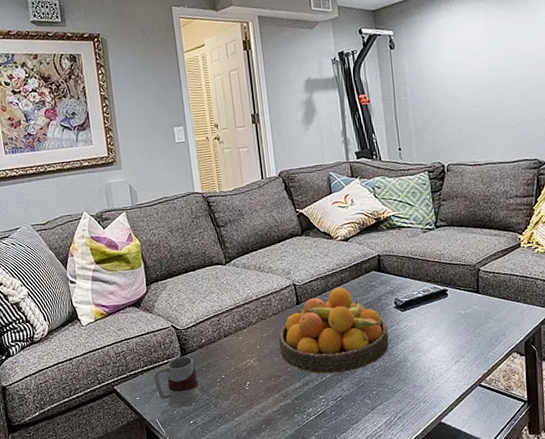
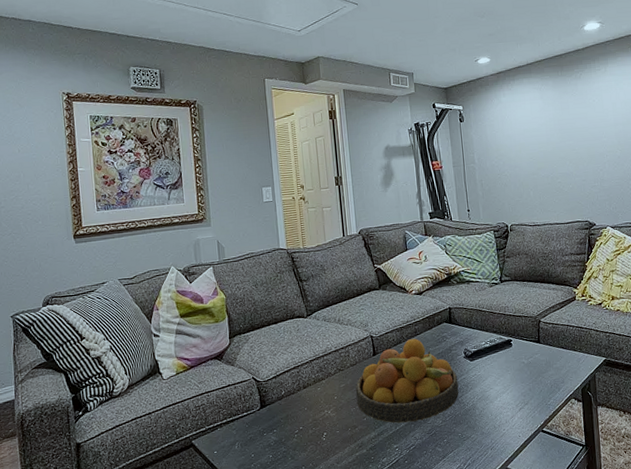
mug: present [153,356,201,408] -> none [232,408,279,461]

